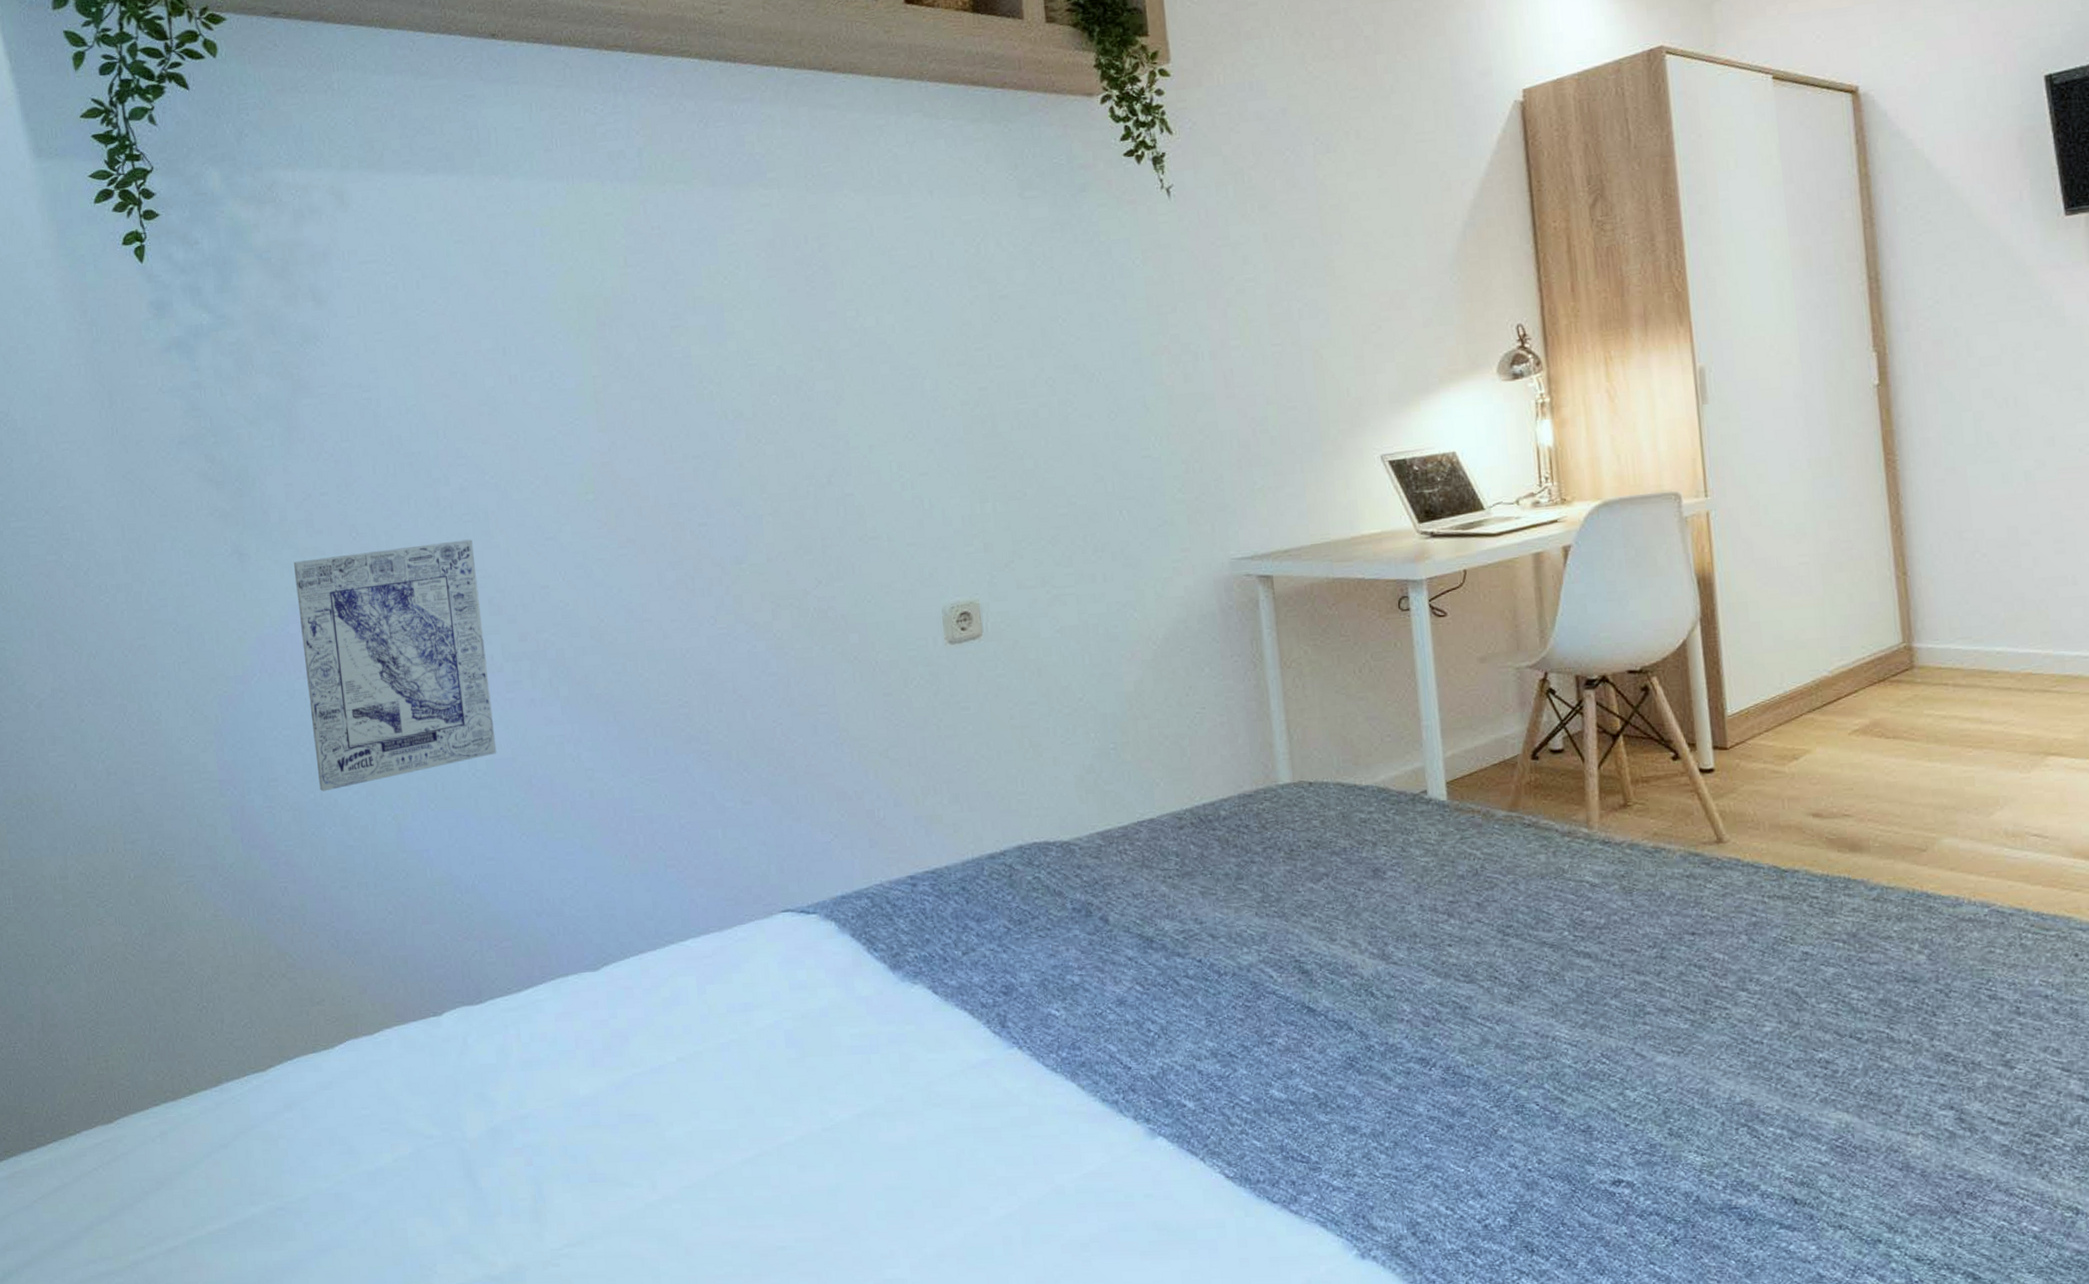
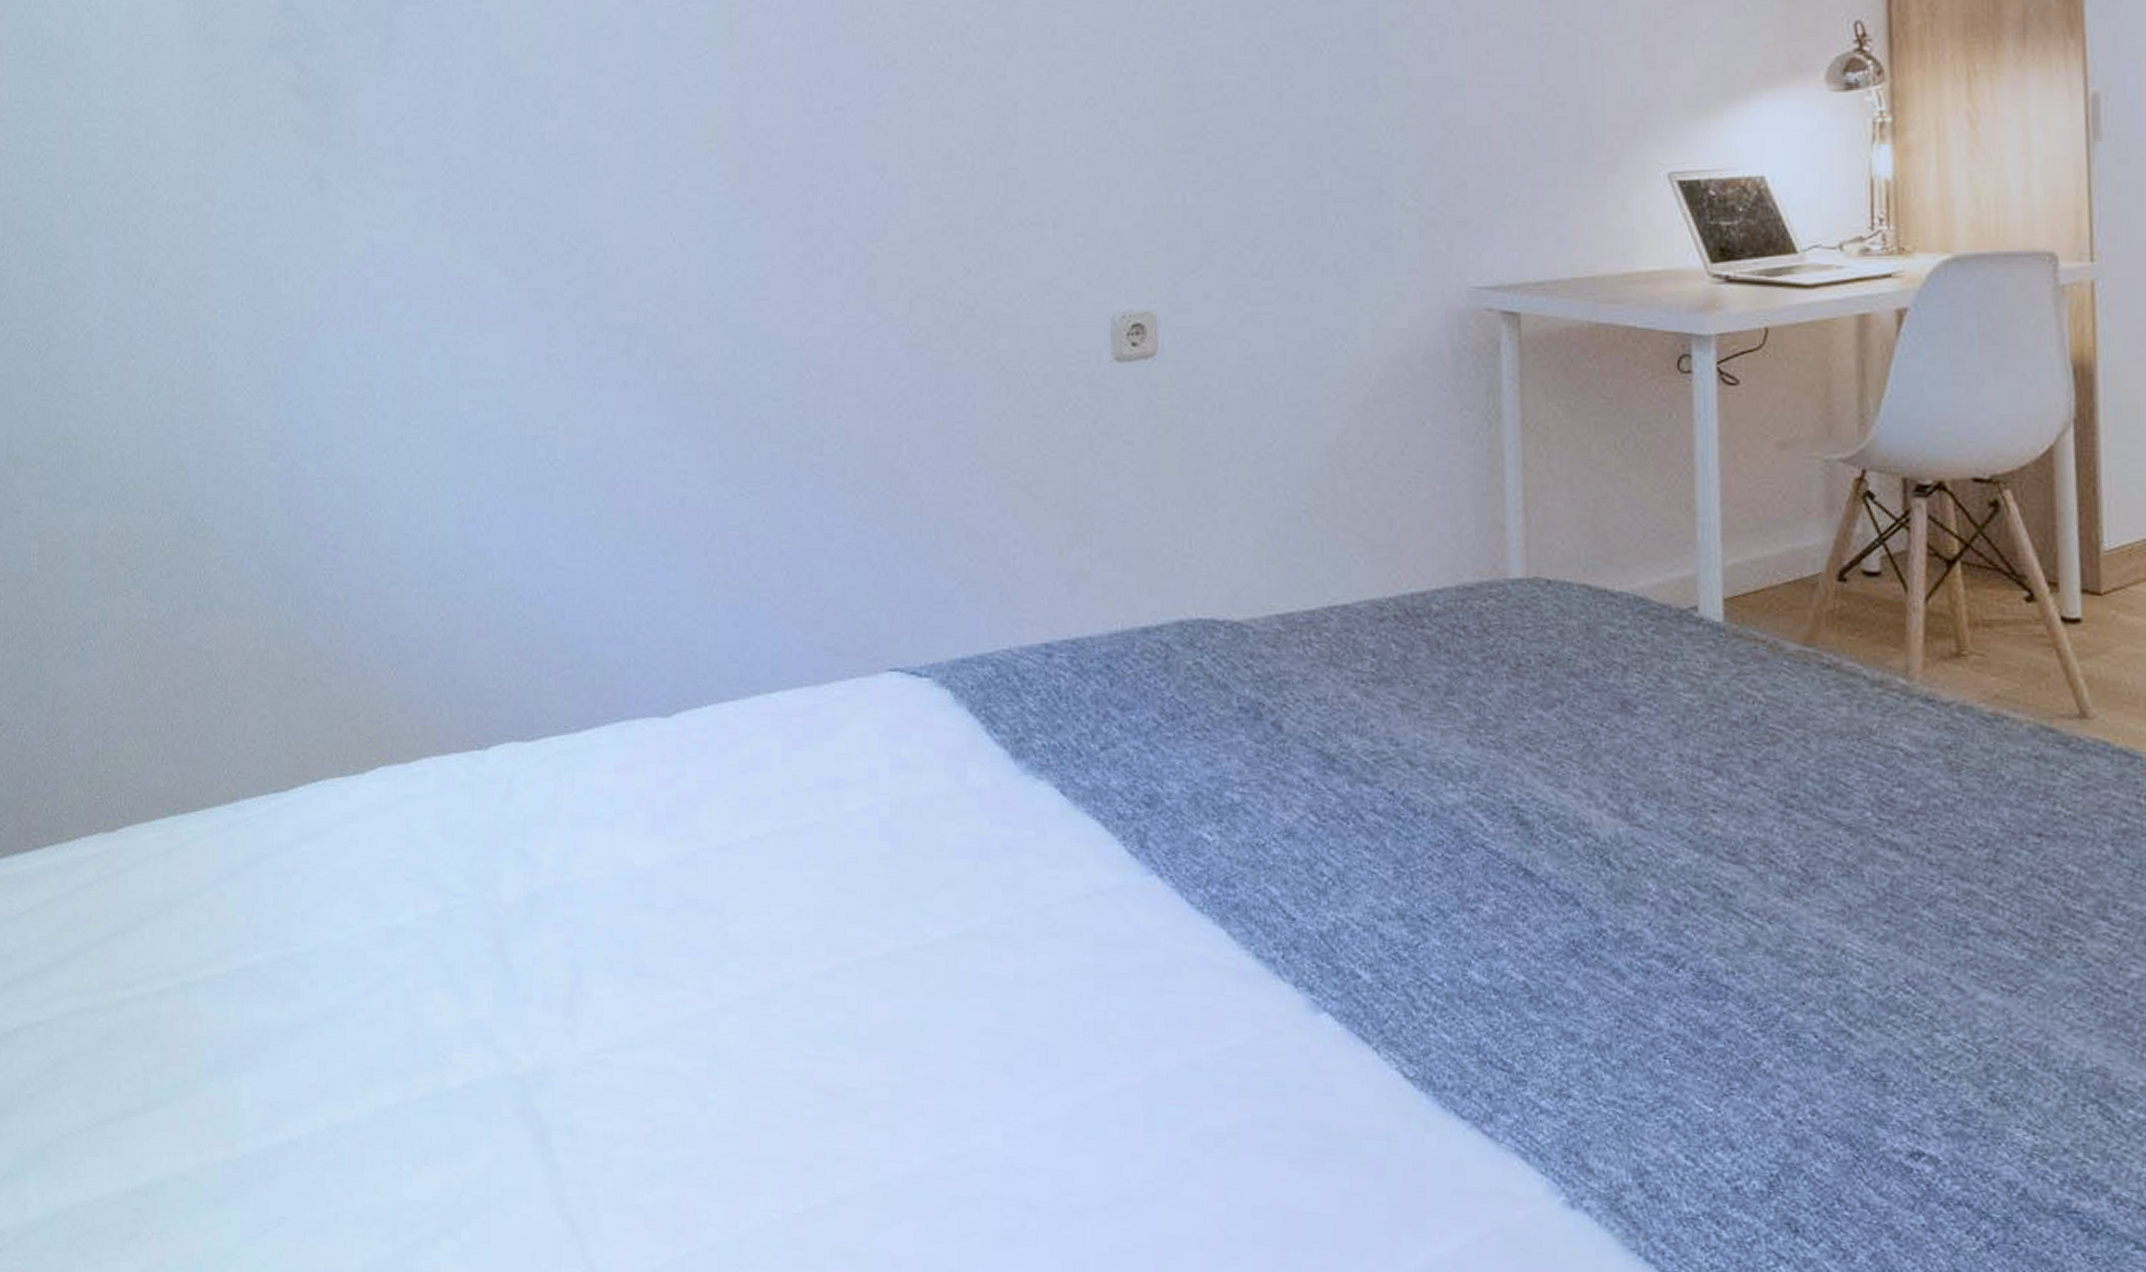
wall art: present [294,539,497,792] -> none [377,184,580,467]

